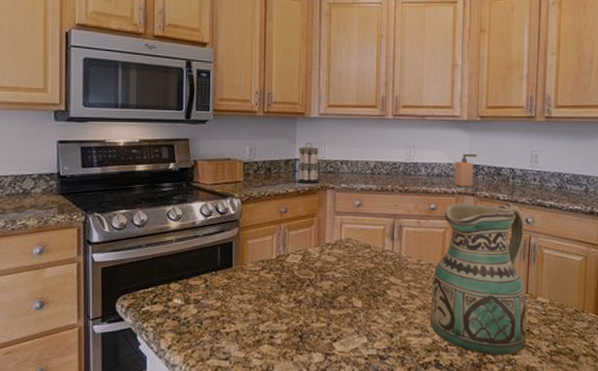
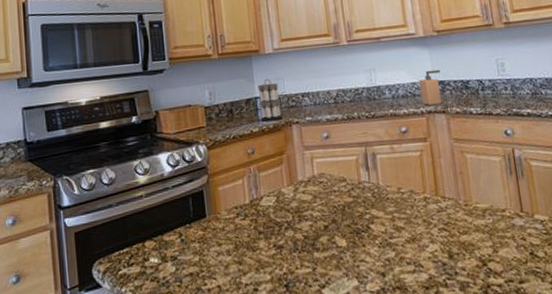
ceramic pitcher: present [430,202,527,356] -> none [416,115,533,286]

